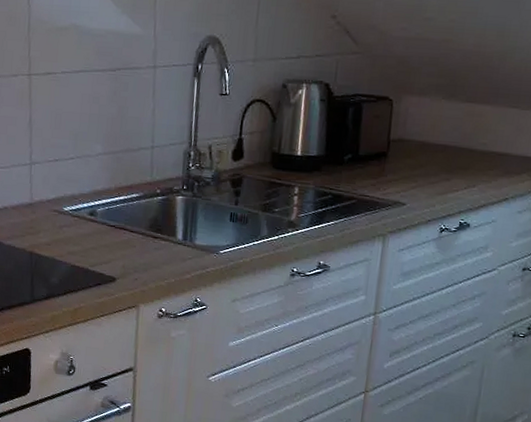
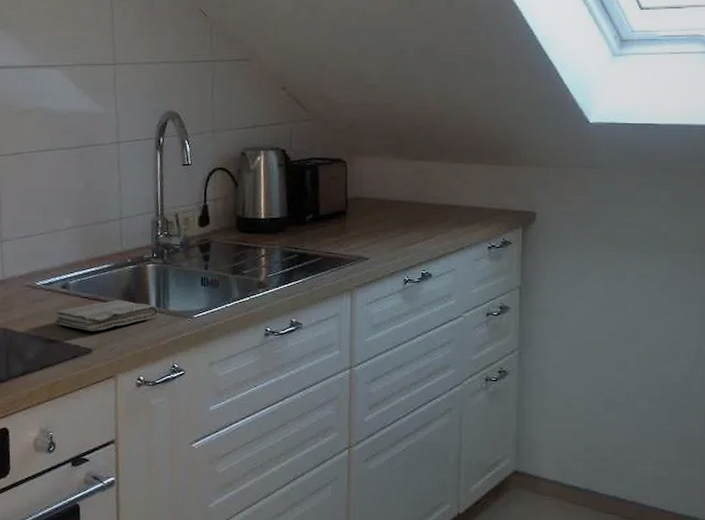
washcloth: none [80,230,185,261] -> present [55,299,159,331]

